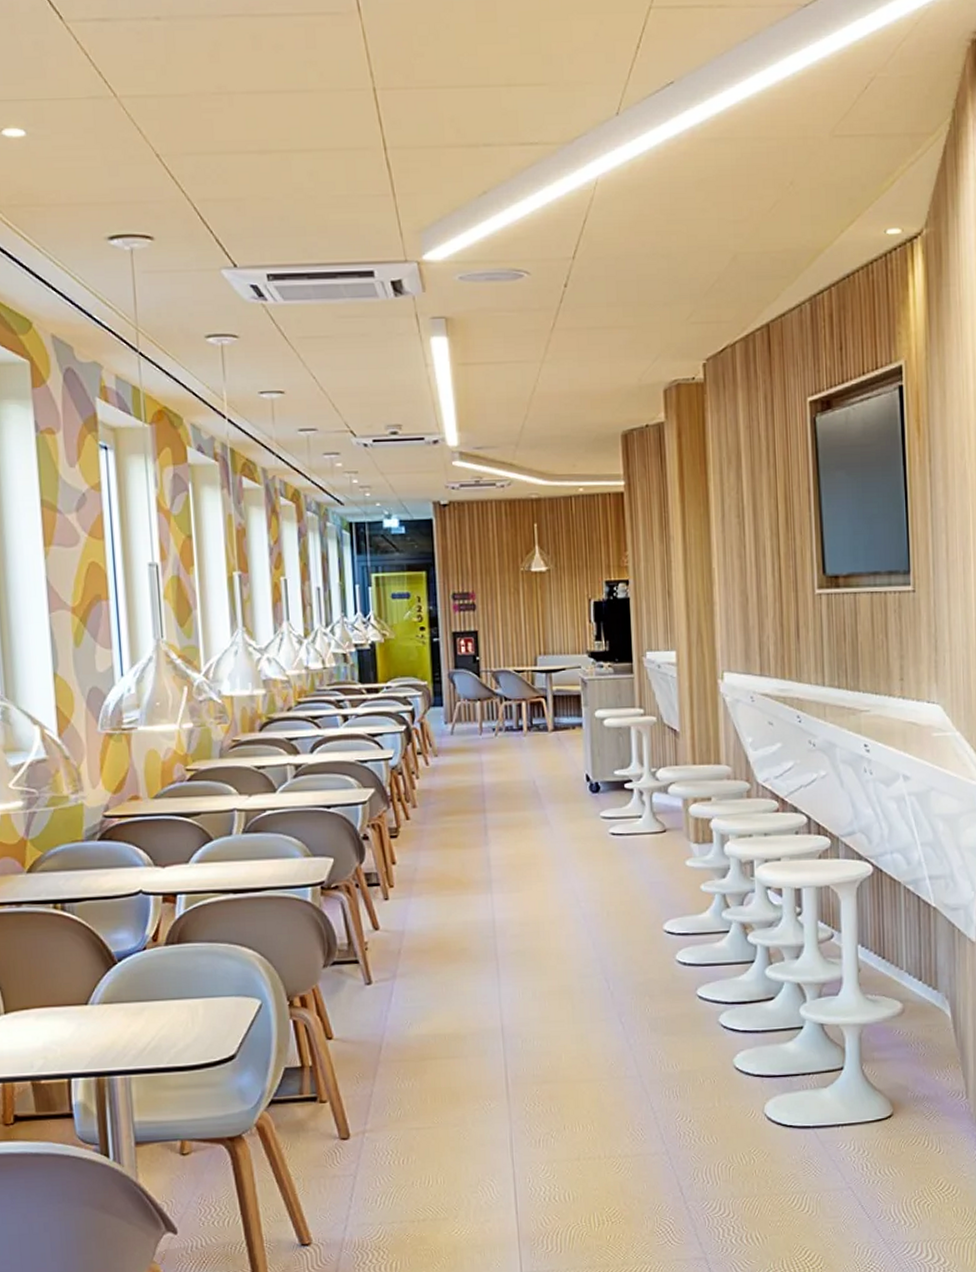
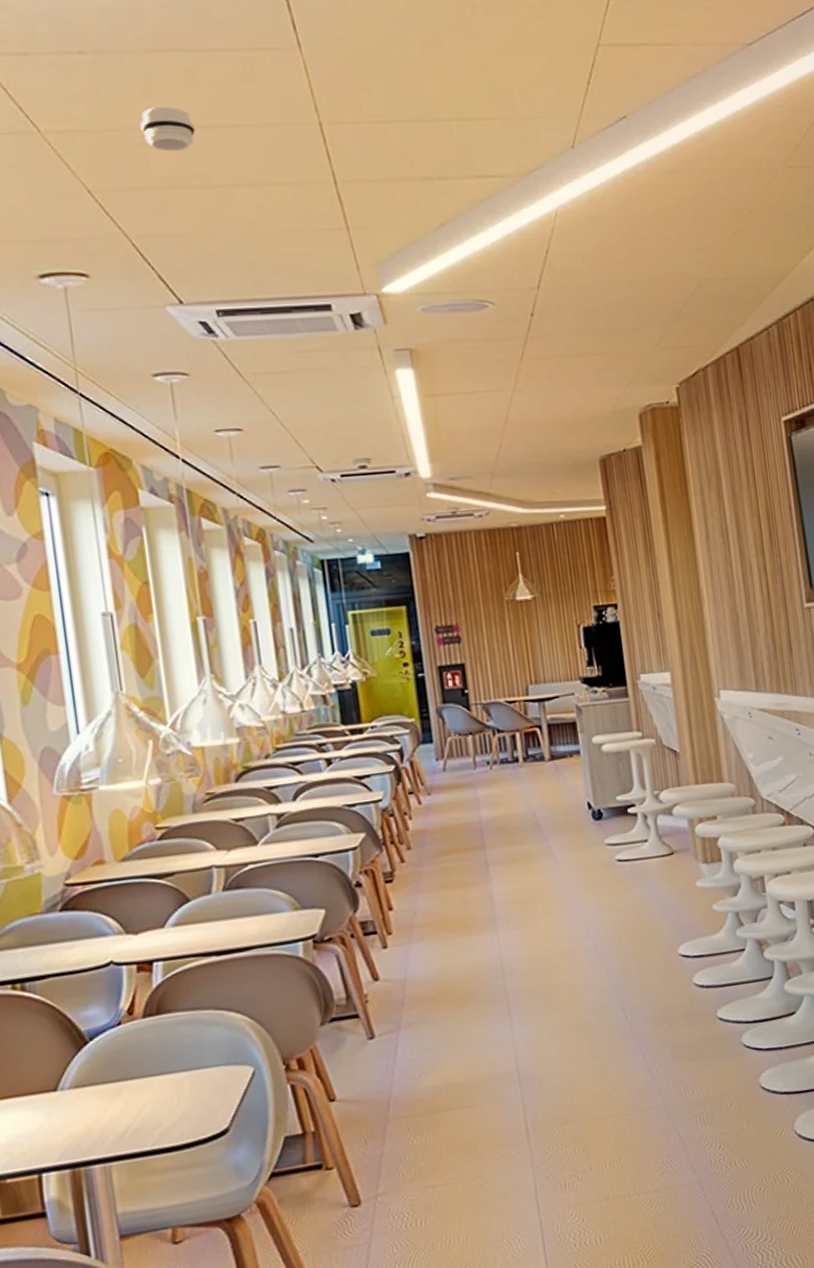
smoke detector: none [207,72,257,117] -> present [140,107,195,152]

